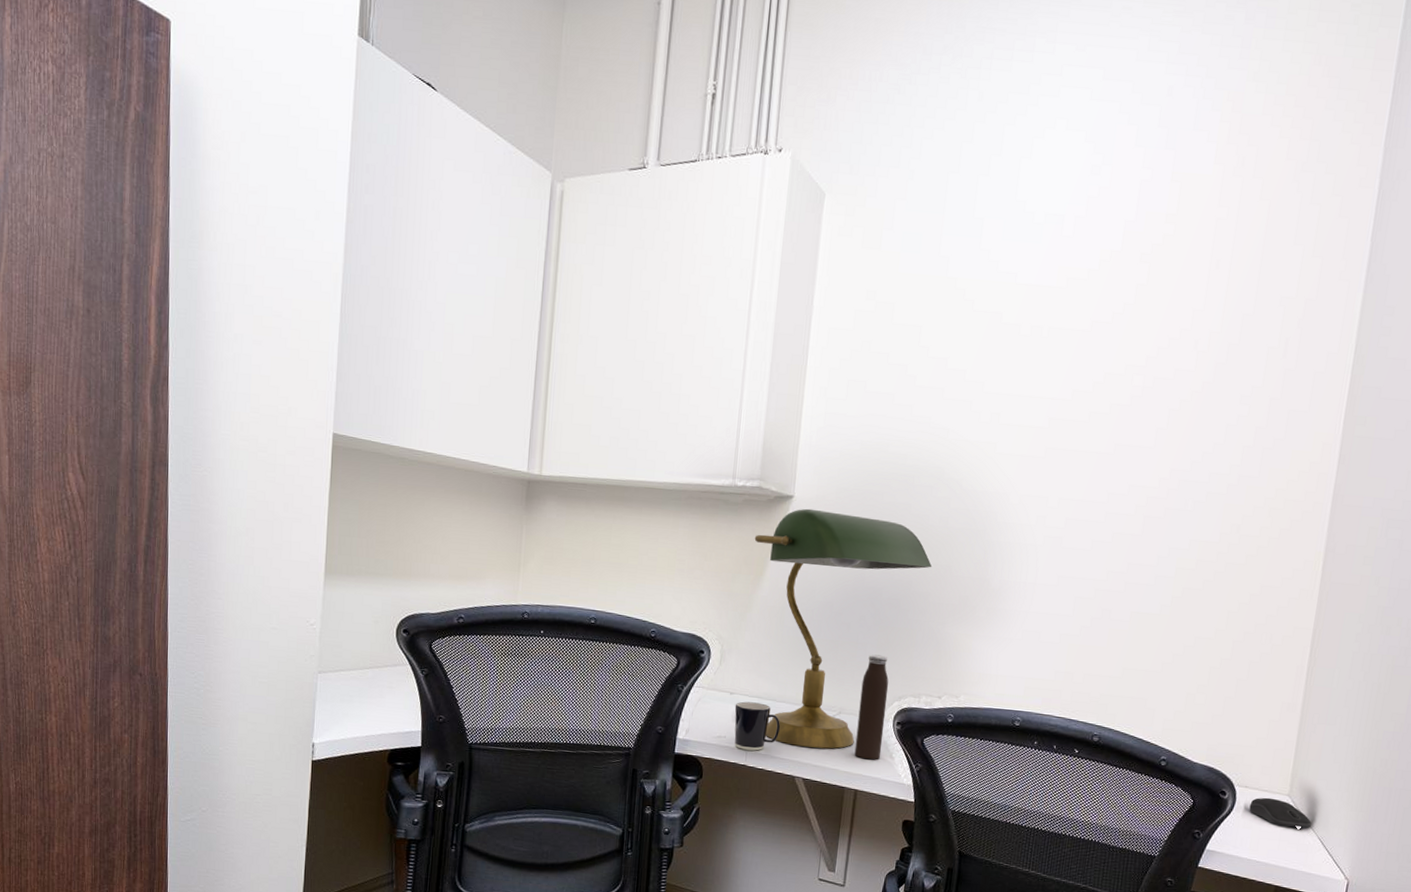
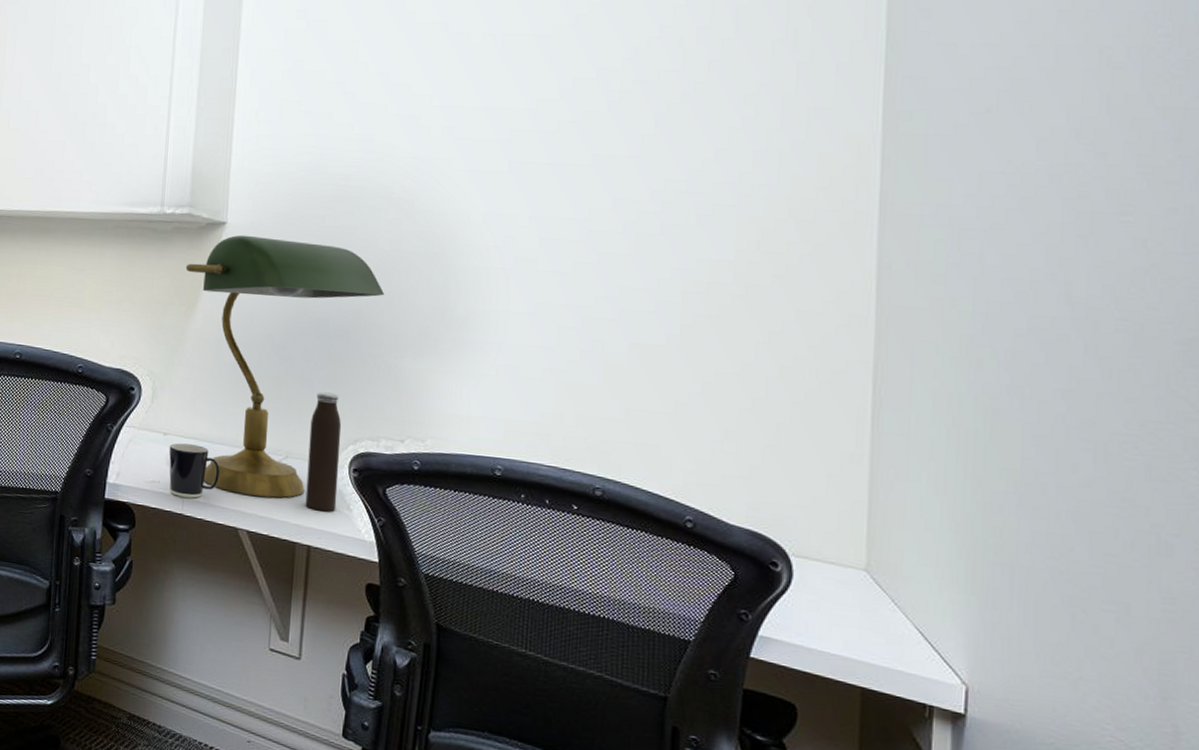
computer mouse: present [1249,797,1312,828] -> none [812,571,903,614]

